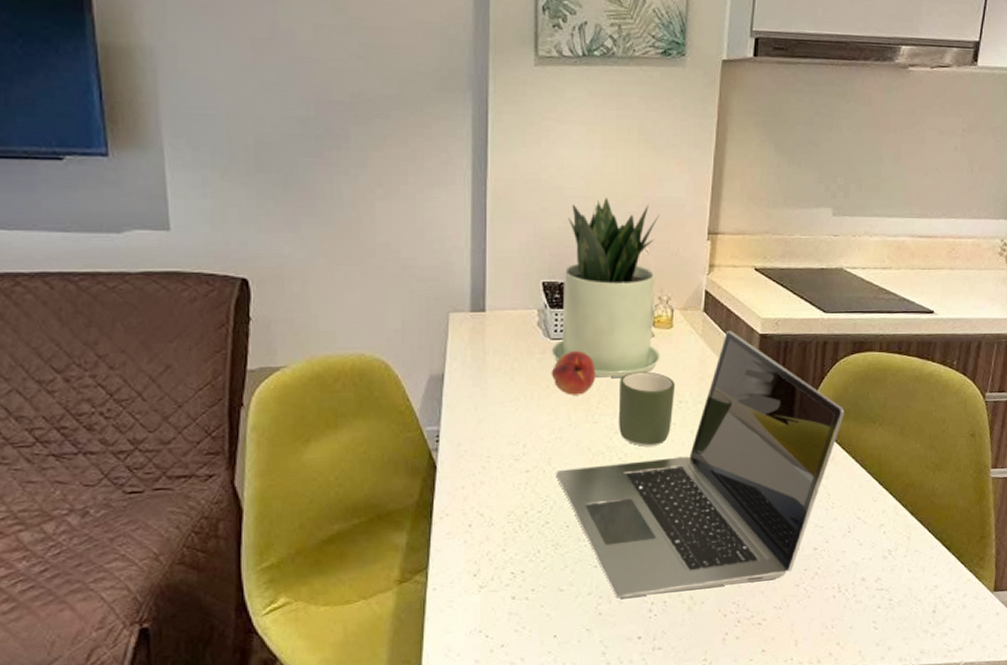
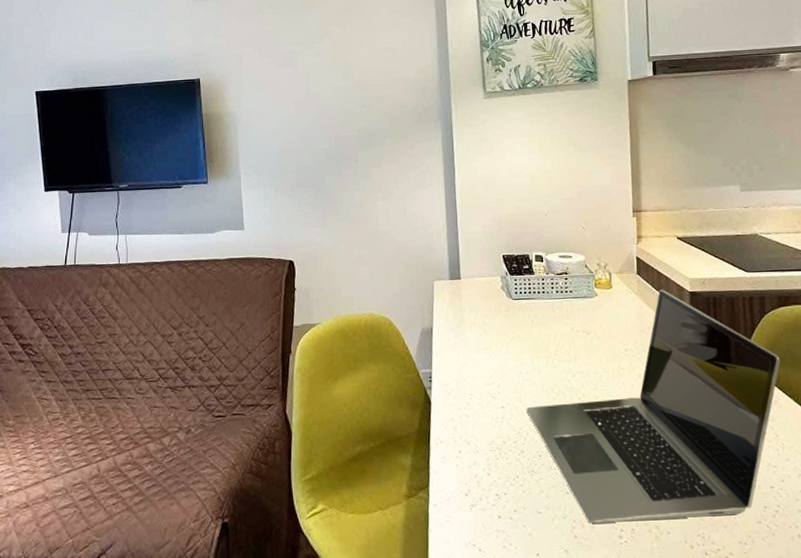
planter: present [551,197,661,378] -> none [514,189,605,330]
fruit: present [551,350,597,396] -> none [515,308,553,345]
mug: present [619,371,675,446] -> none [572,324,621,388]

